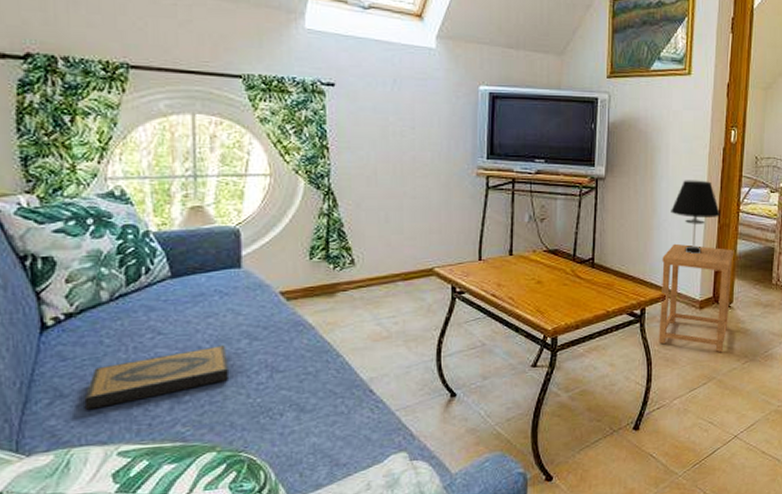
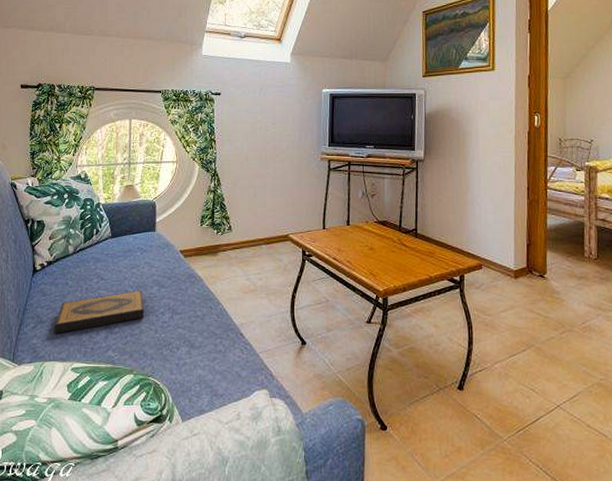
side table: present [658,243,735,352] -> none [477,217,545,320]
table lamp: present [671,180,721,254] -> none [483,160,530,227]

